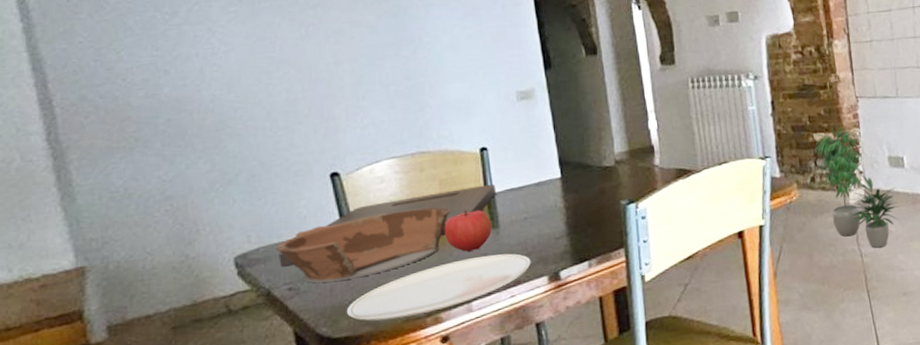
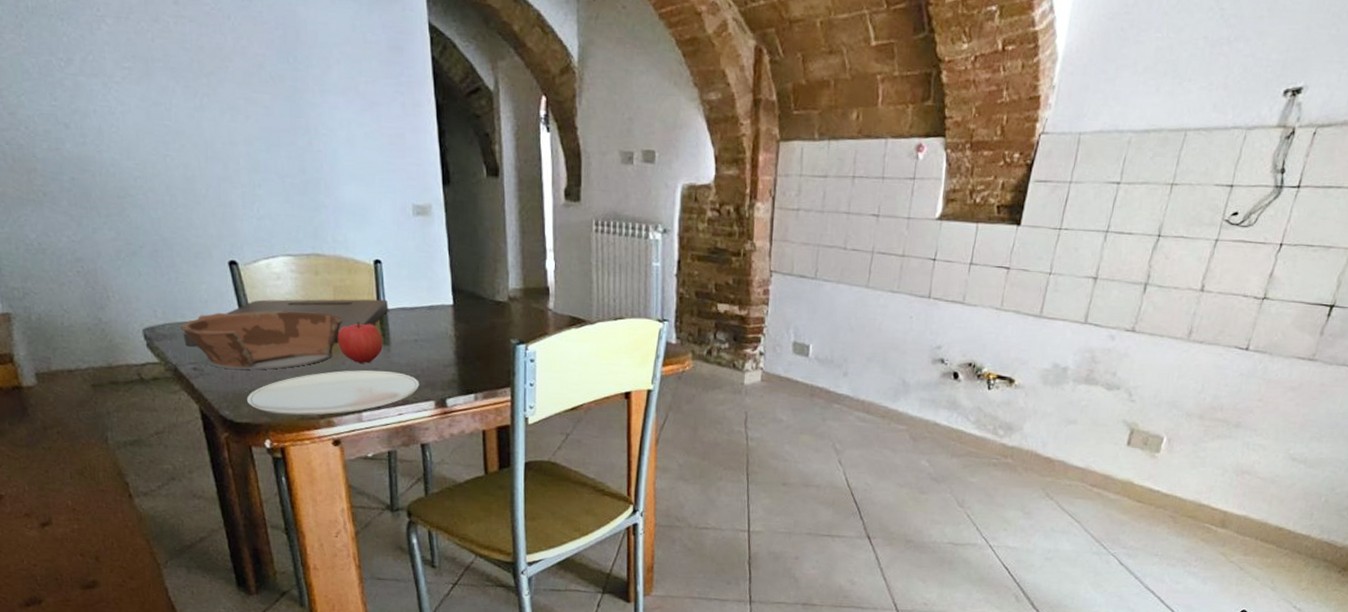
potted plant: present [813,124,899,248] -> none [715,298,796,434]

